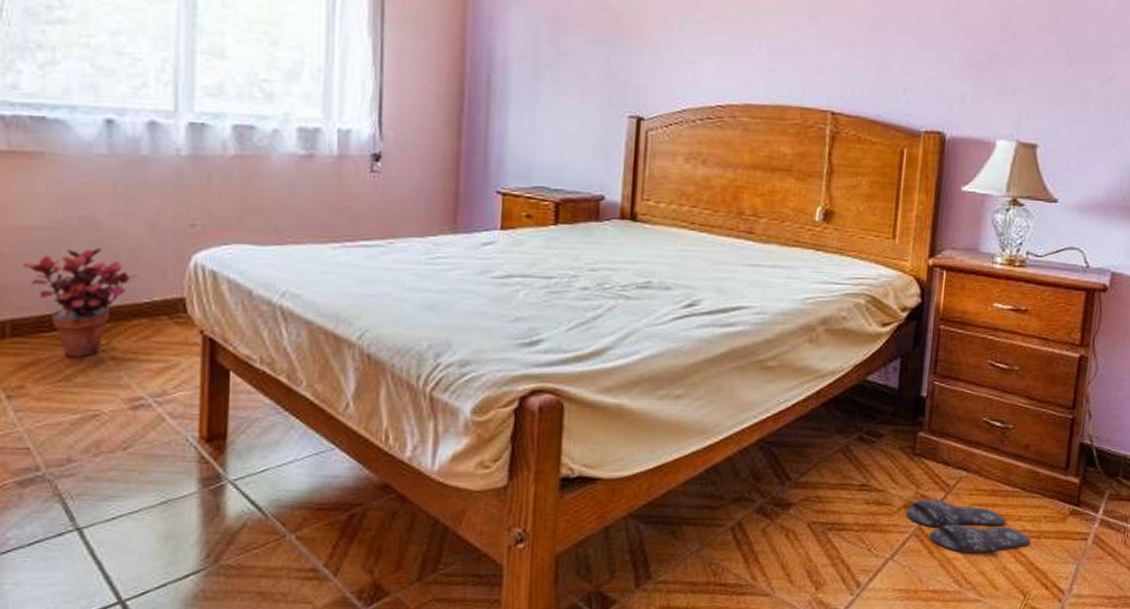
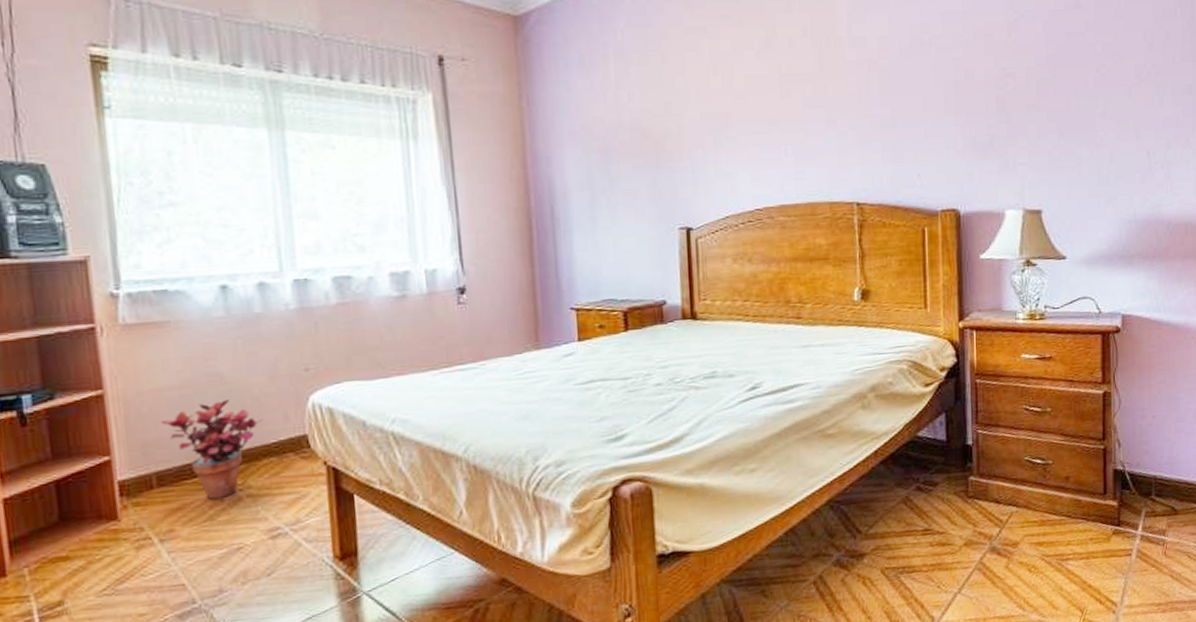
slippers: present [906,499,1031,554] -> none [968,534,1081,581]

